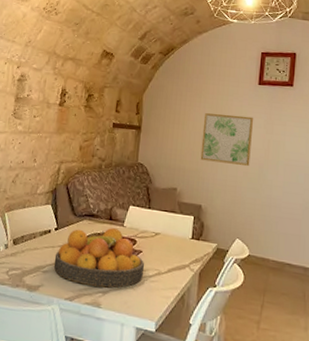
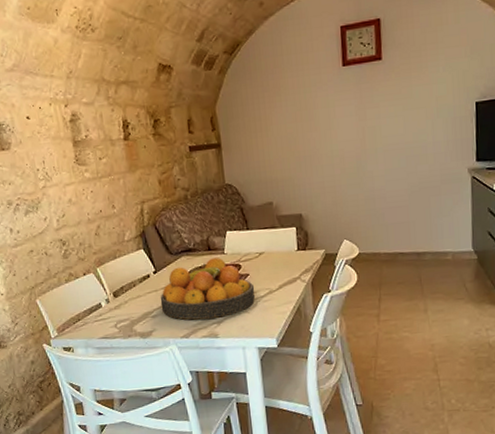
wall art: present [200,113,254,167] -> none [287,105,346,167]

